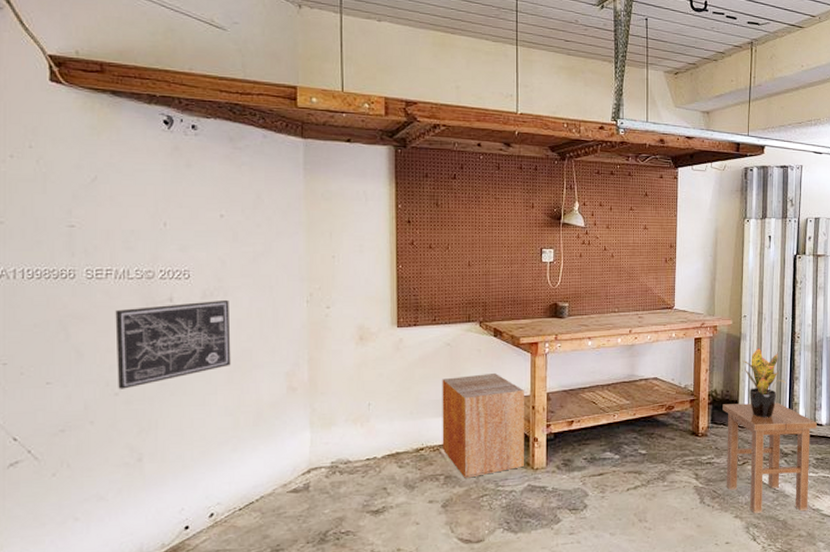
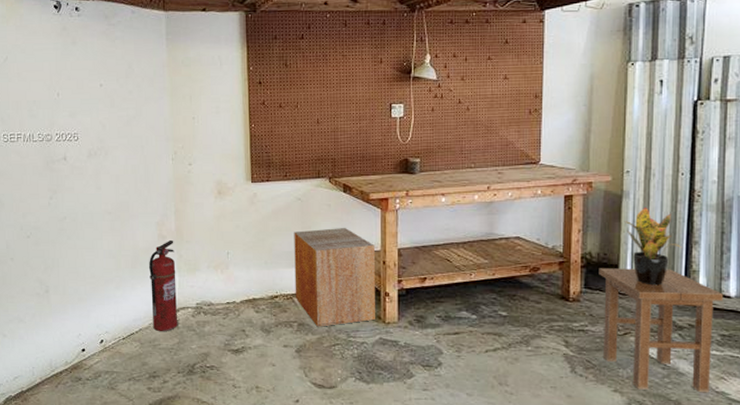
wall art: present [115,299,231,389] -> none [25,158,112,233]
fire extinguisher: none [275,391,308,497] -> present [149,239,177,331]

